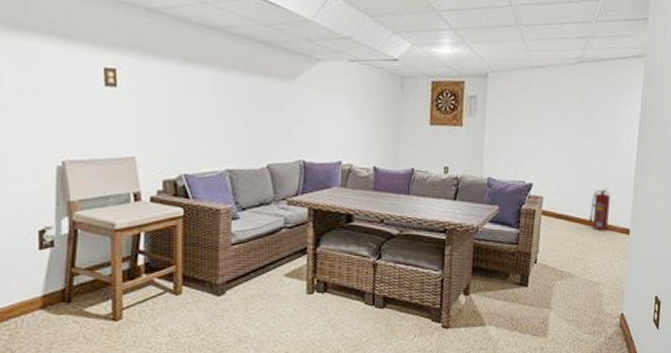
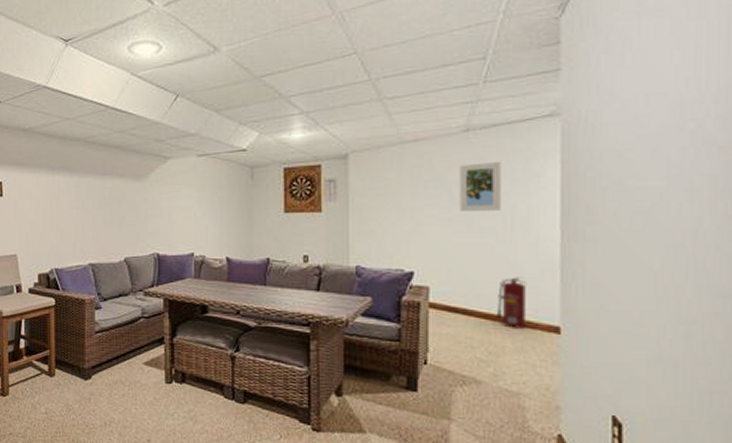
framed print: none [570,91,603,133] -> present [459,162,501,211]

